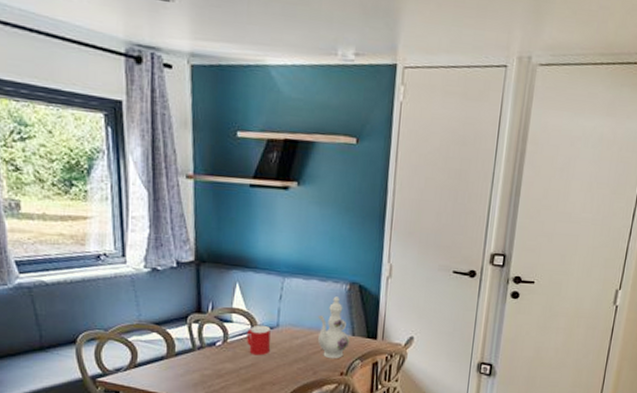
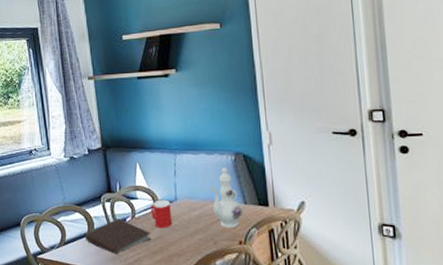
notebook: none [161,342,244,380] -> present [84,219,152,254]

